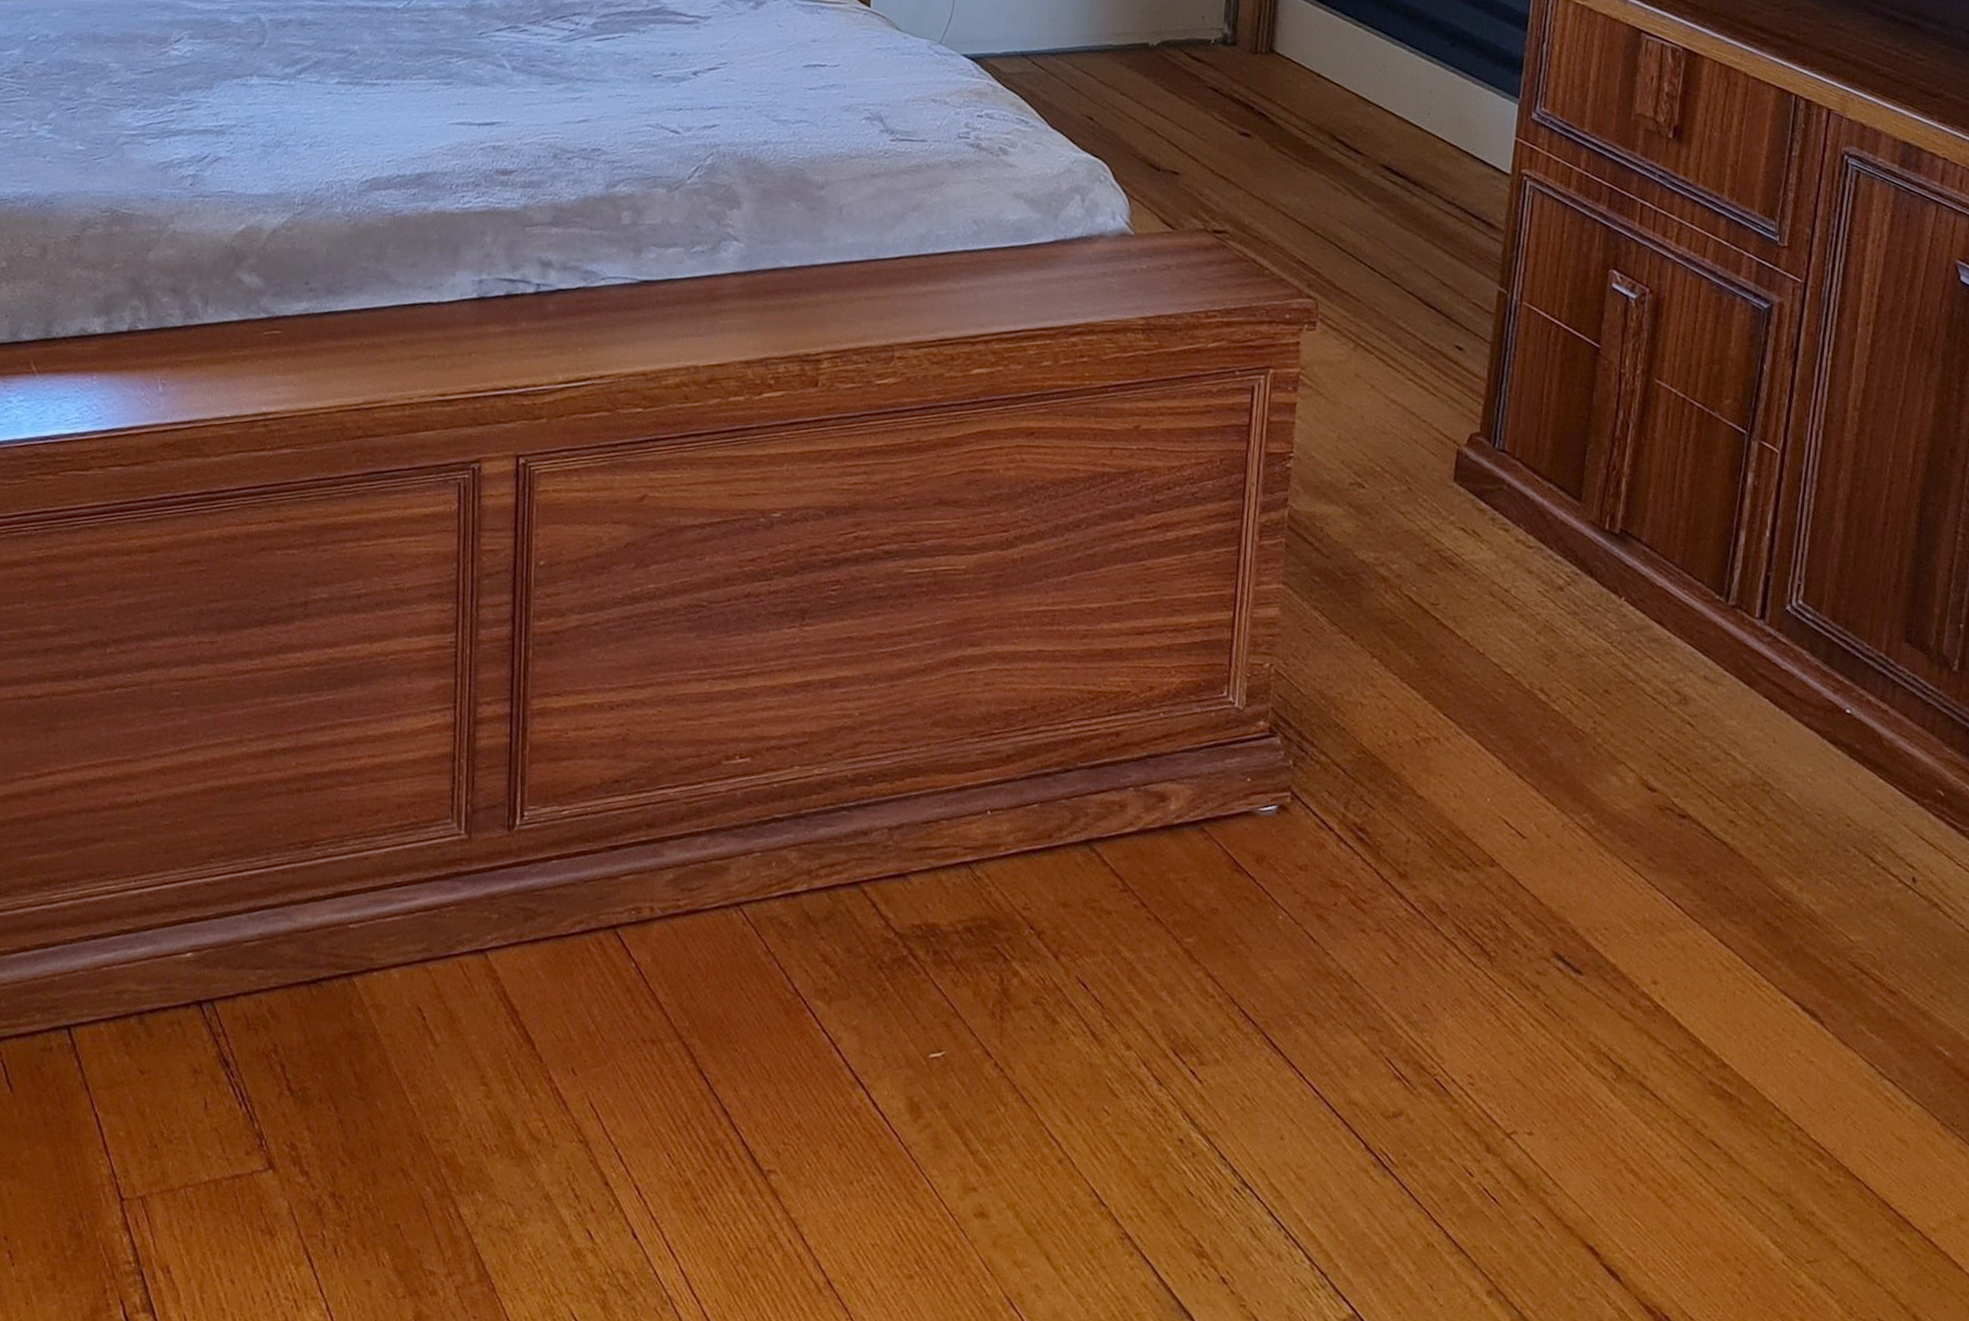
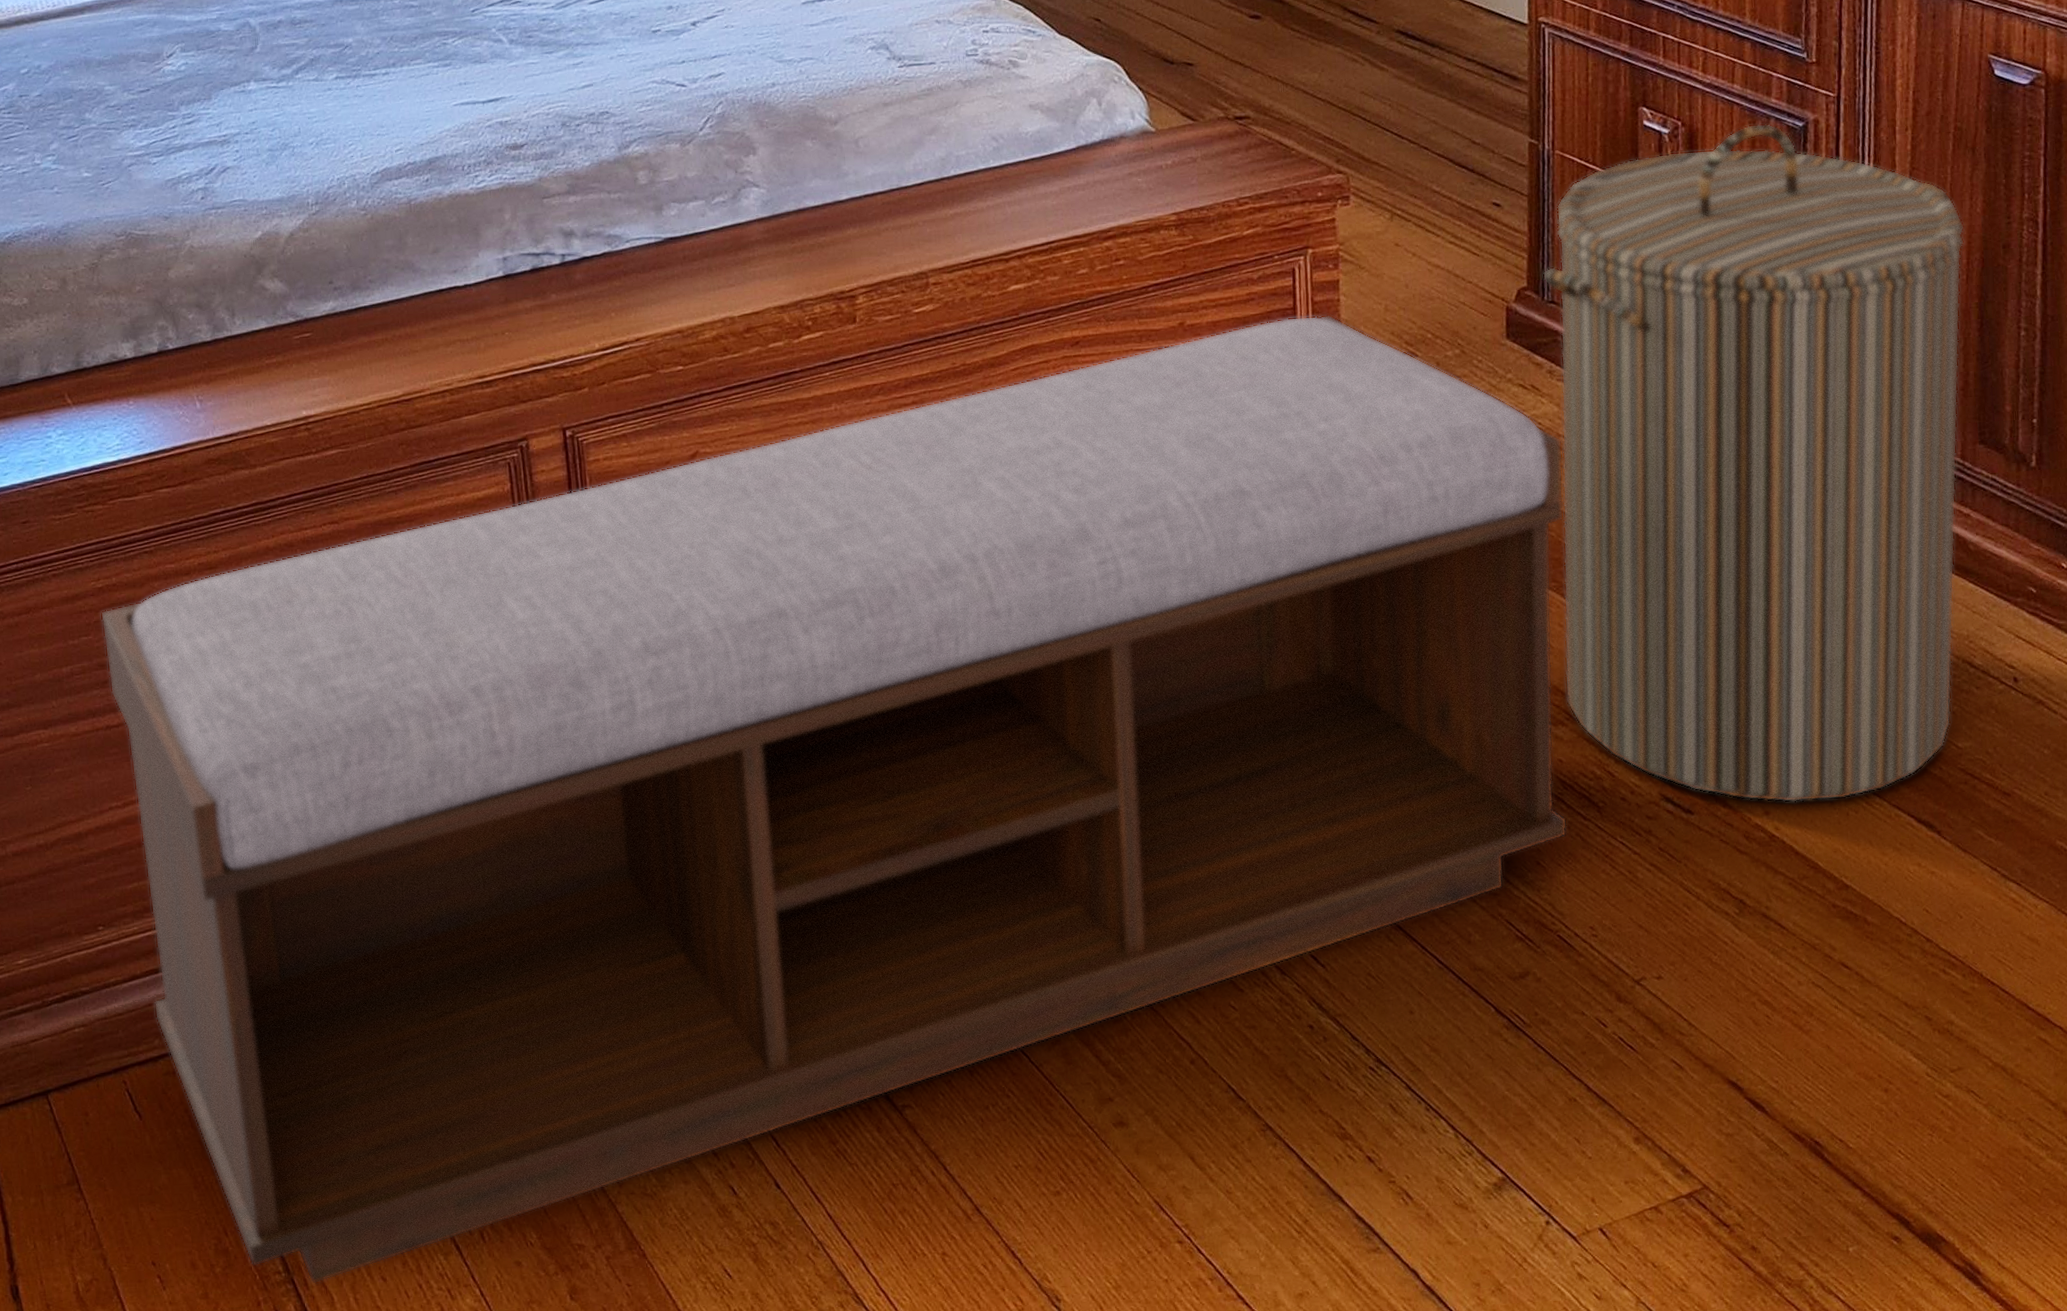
bench: none [37,434,1497,1279] -> present [100,314,1568,1284]
laundry hamper: none [1470,299,1915,978] -> present [1542,123,1965,803]

